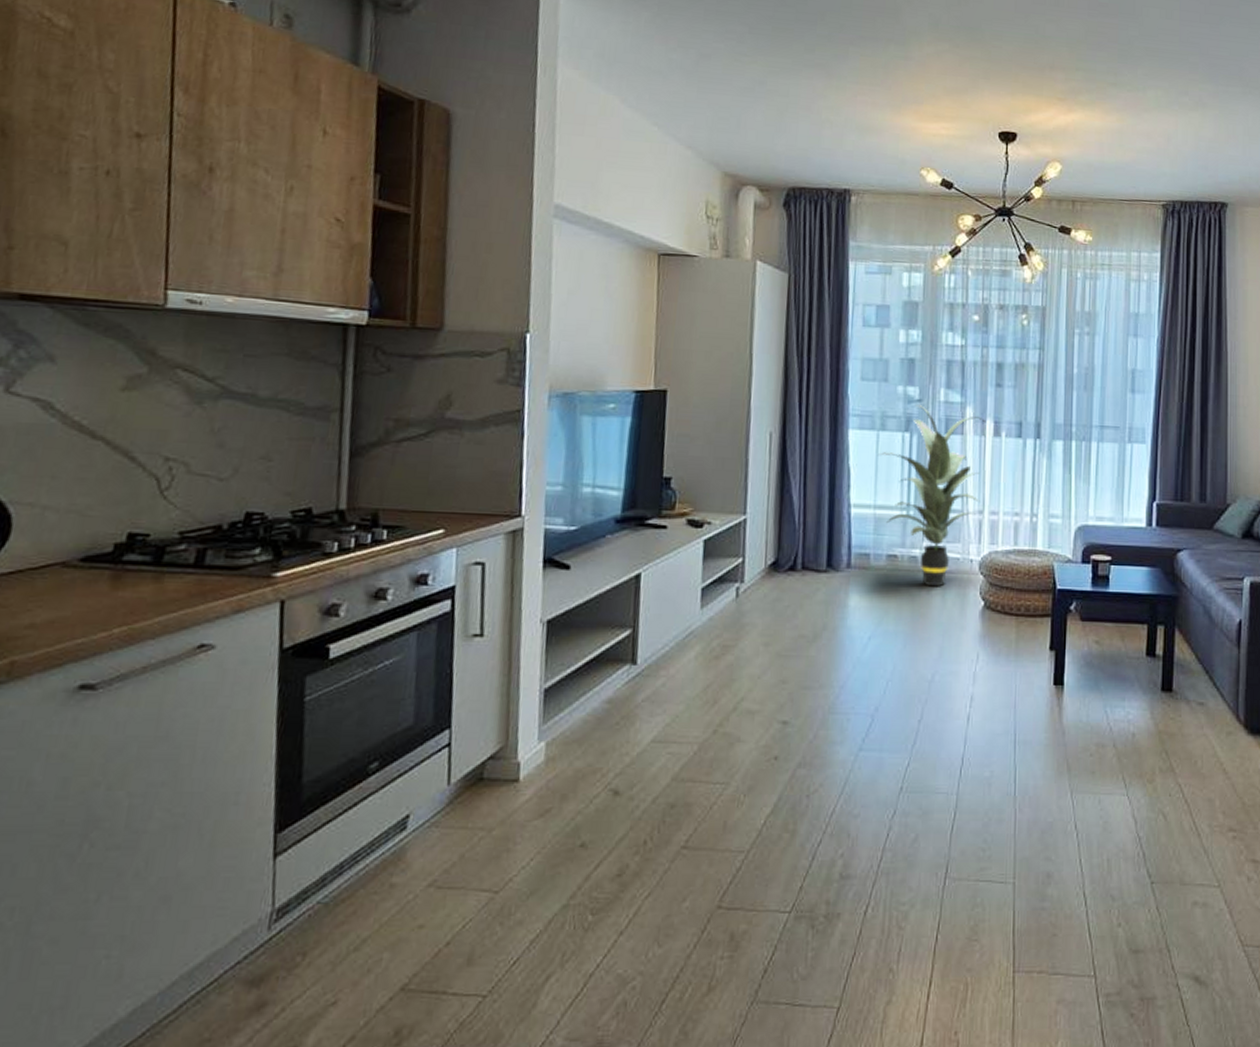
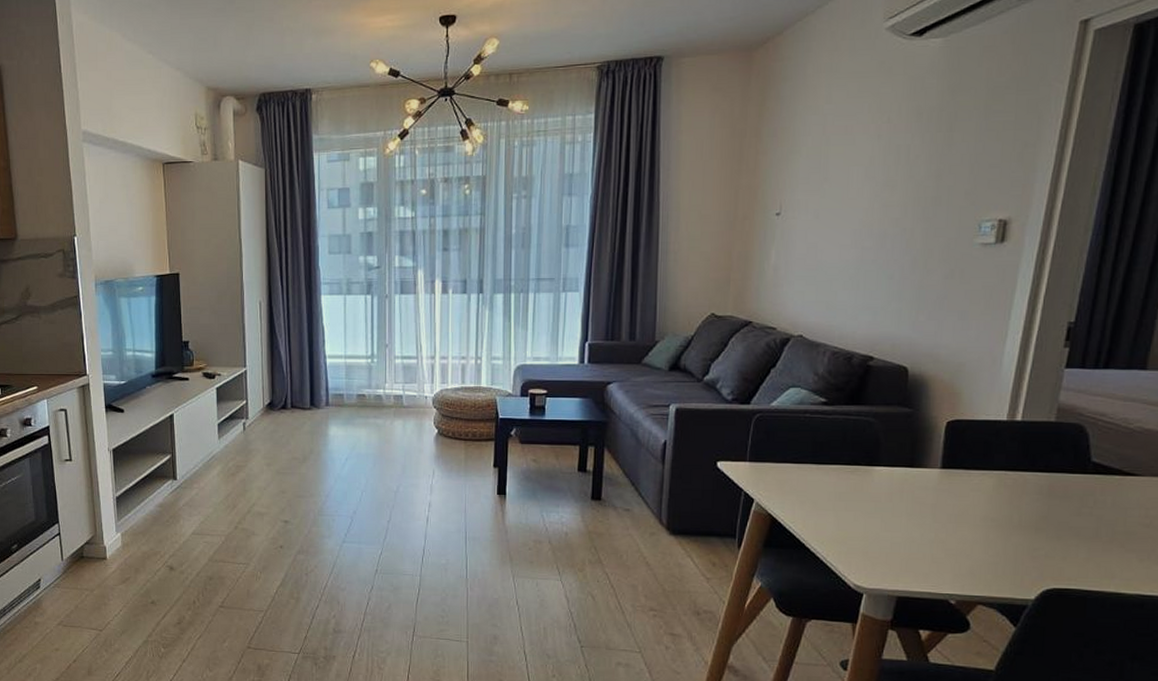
indoor plant: present [878,405,985,587] -> none [346,271,434,419]

